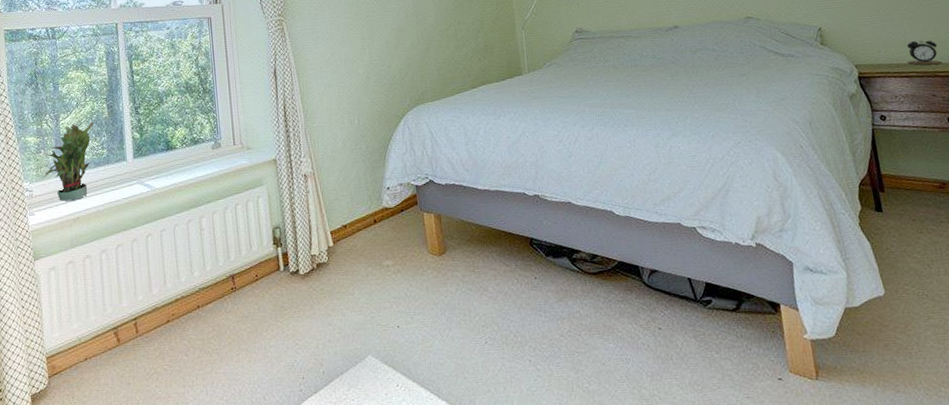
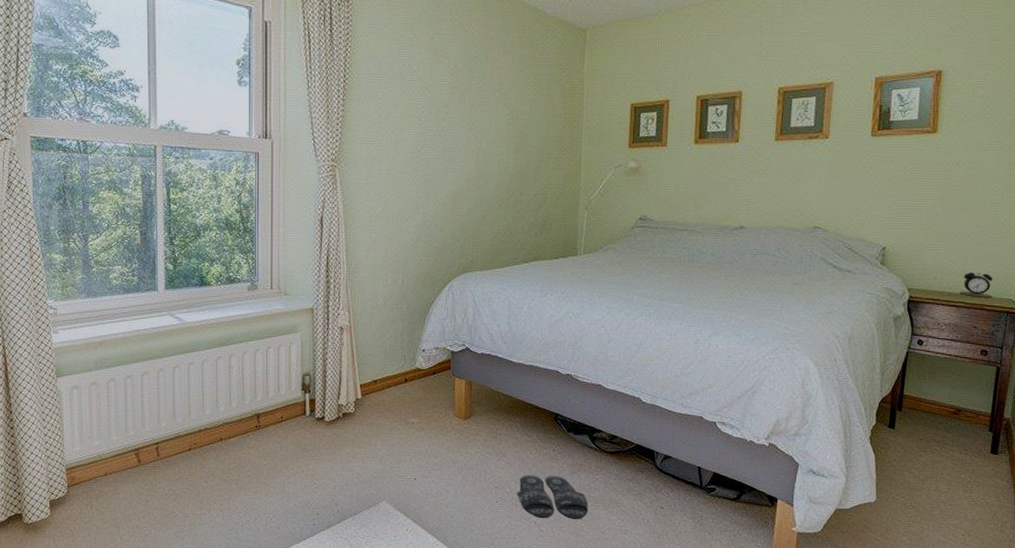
potted plant: present [44,121,94,202] -> none [69,246,125,324]
slippers: none [505,305,583,355] -> present [517,474,588,519]

